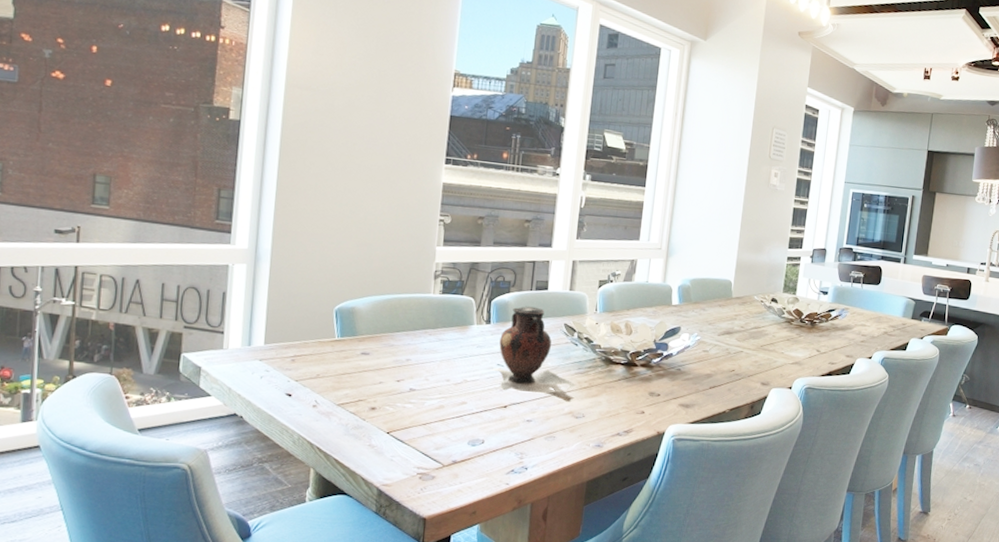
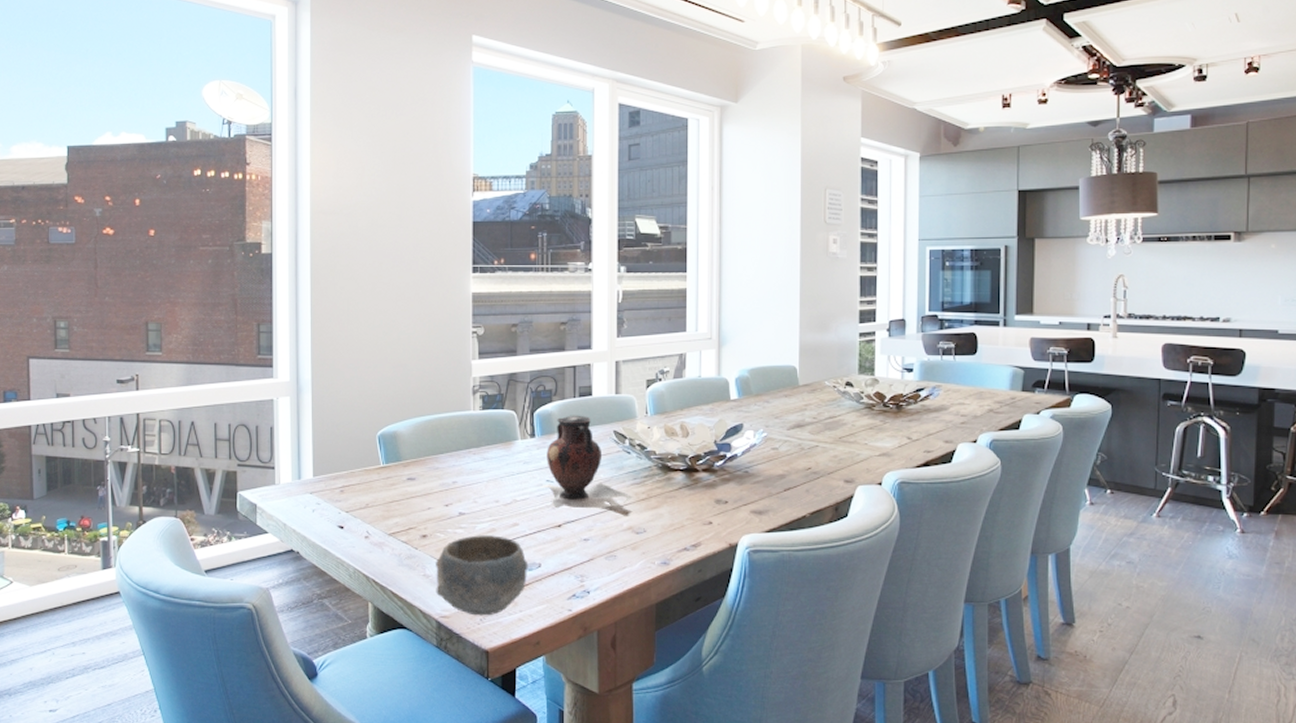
bowl: none [379,410,473,486] -> present [436,535,528,616]

